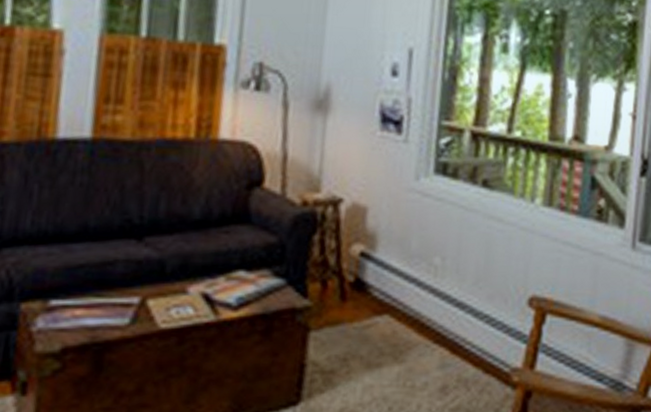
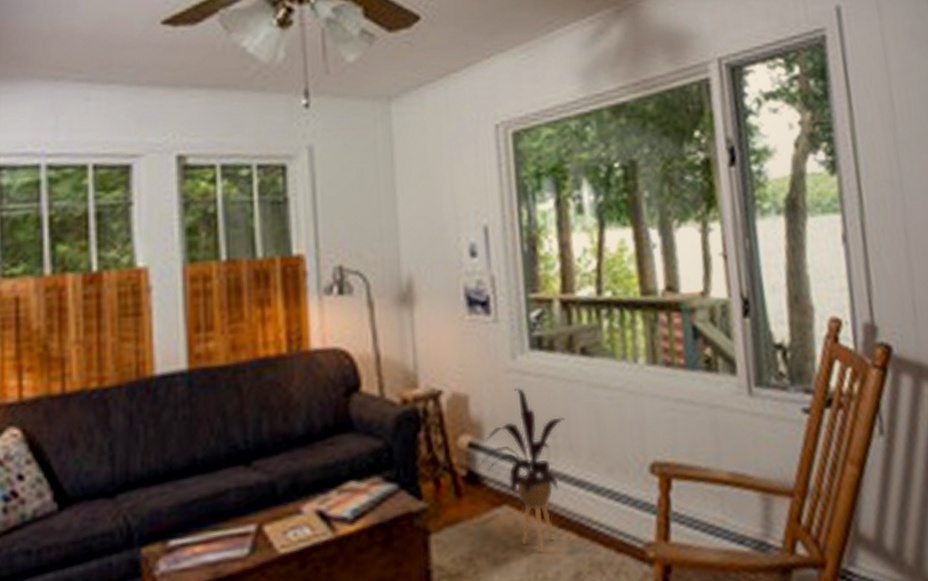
house plant: none [366,208,457,363] -> present [478,388,566,553]

